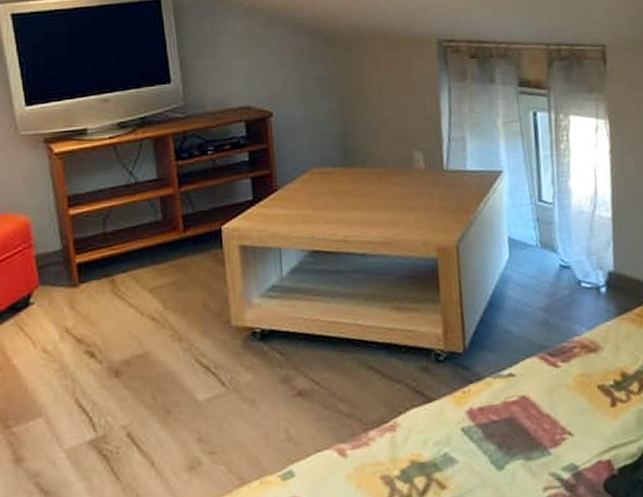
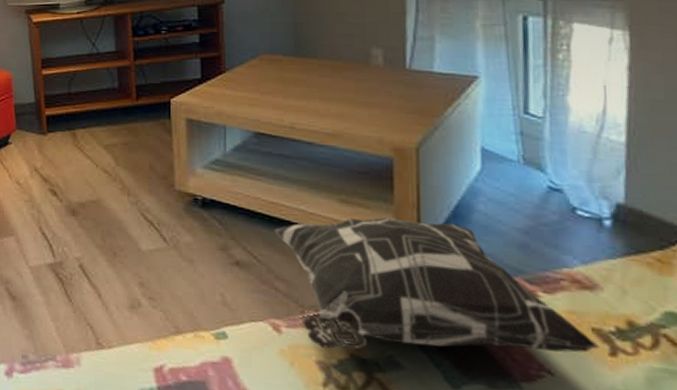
decorative pillow: none [334,313,604,462] -> present [274,217,600,353]

